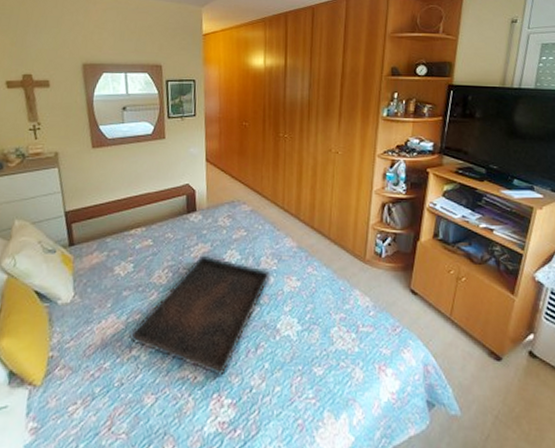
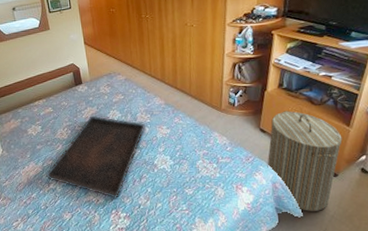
laundry hamper: none [418,268,507,408] -> present [267,110,343,211]

